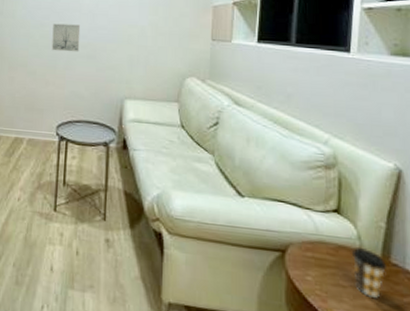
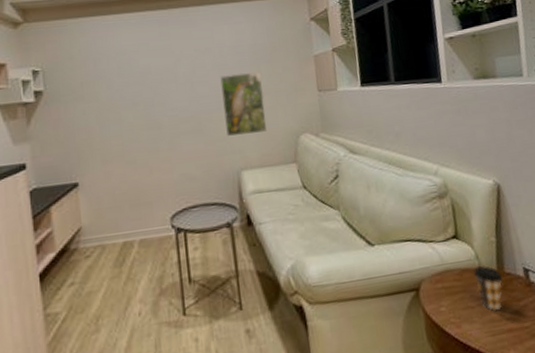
wall art: present [51,23,81,52] -> none [147,97,183,132]
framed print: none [117,12,158,69] -> present [220,72,268,137]

